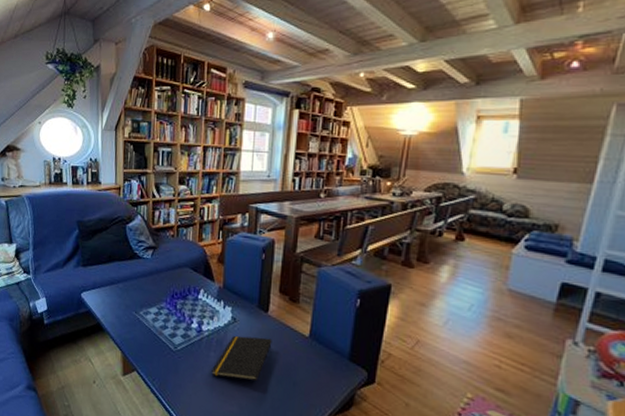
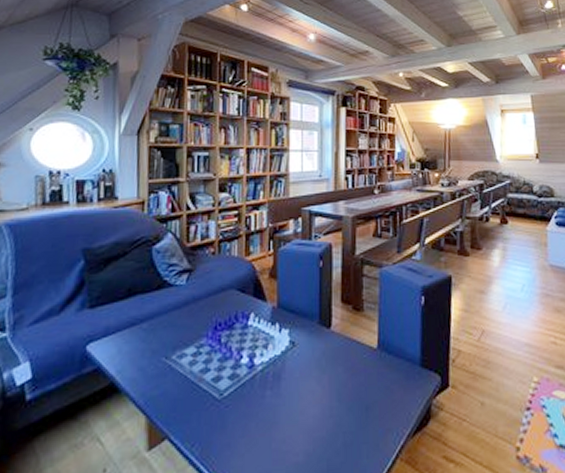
notepad: present [211,336,272,381] -> none [269,359,338,422]

